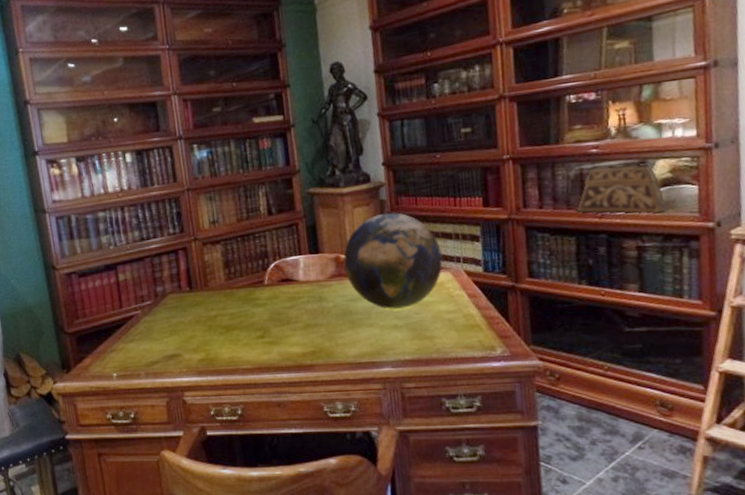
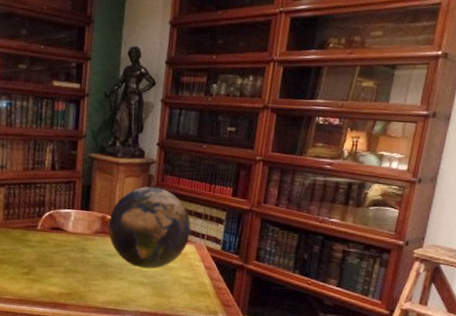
decorative box: present [576,163,678,215] -> none [303,180,381,228]

